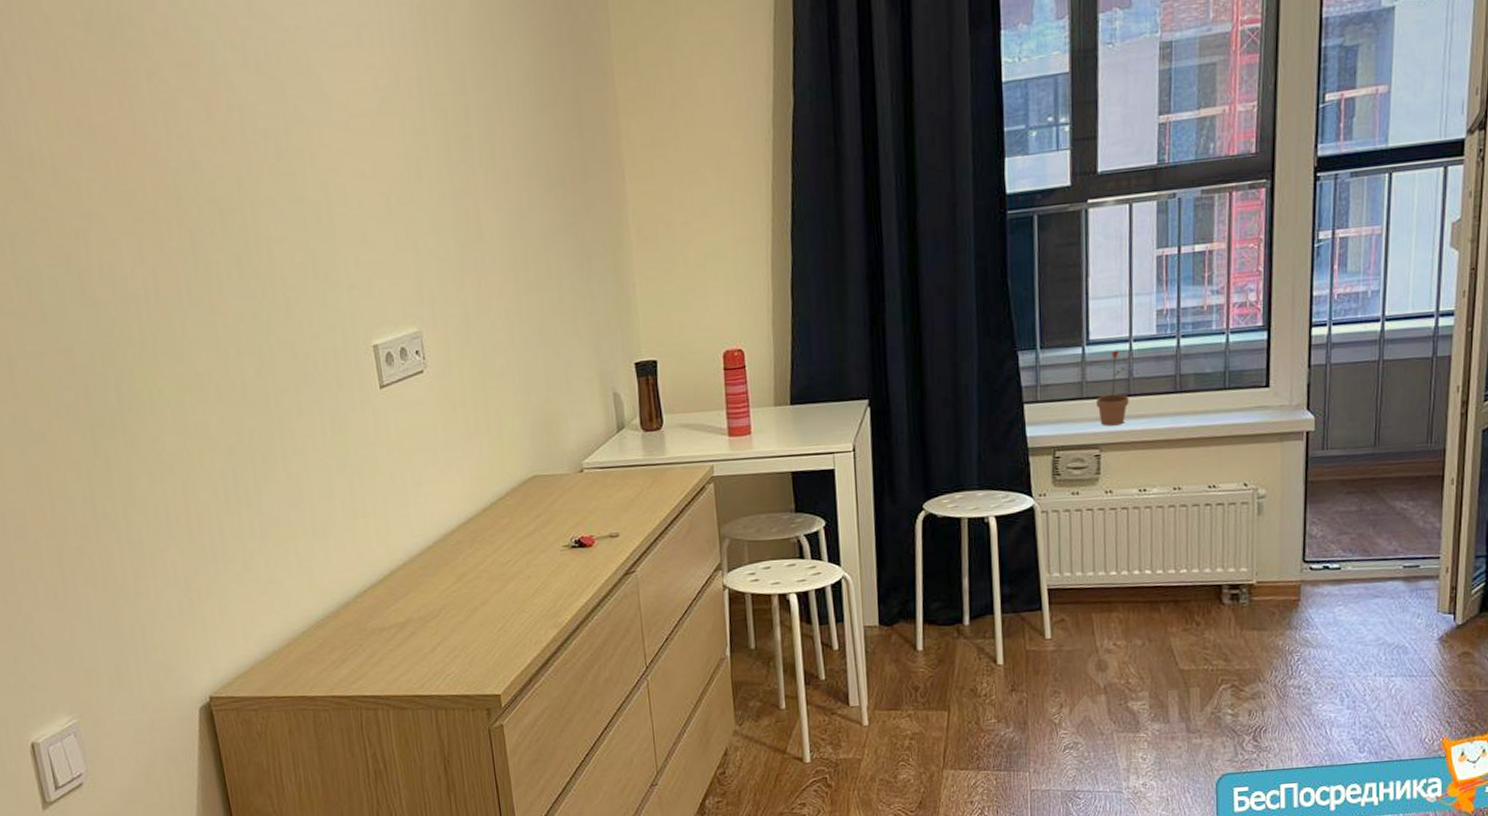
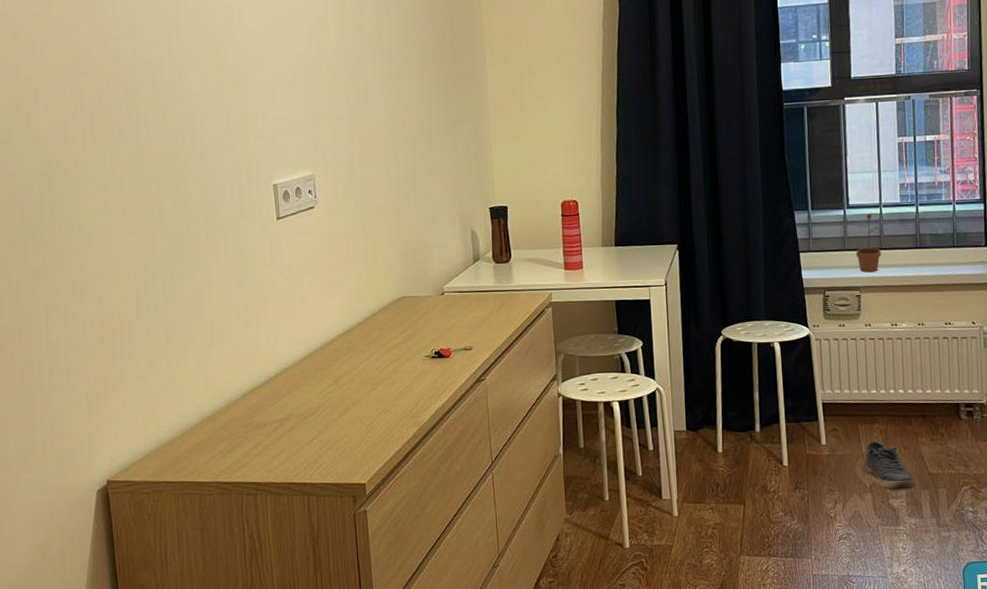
shoe: none [1099,632,1163,691] -> present [865,440,916,491]

